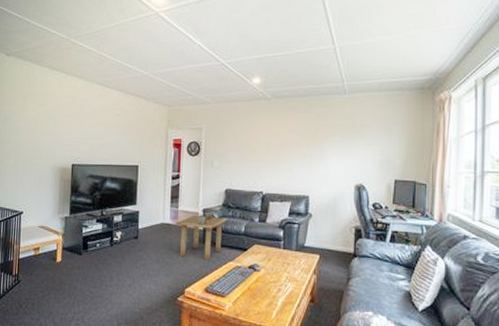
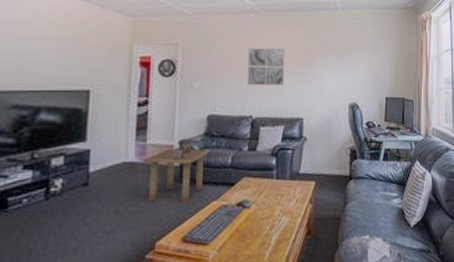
wall art: none [259,131,293,166] -> present [248,47,285,86]

